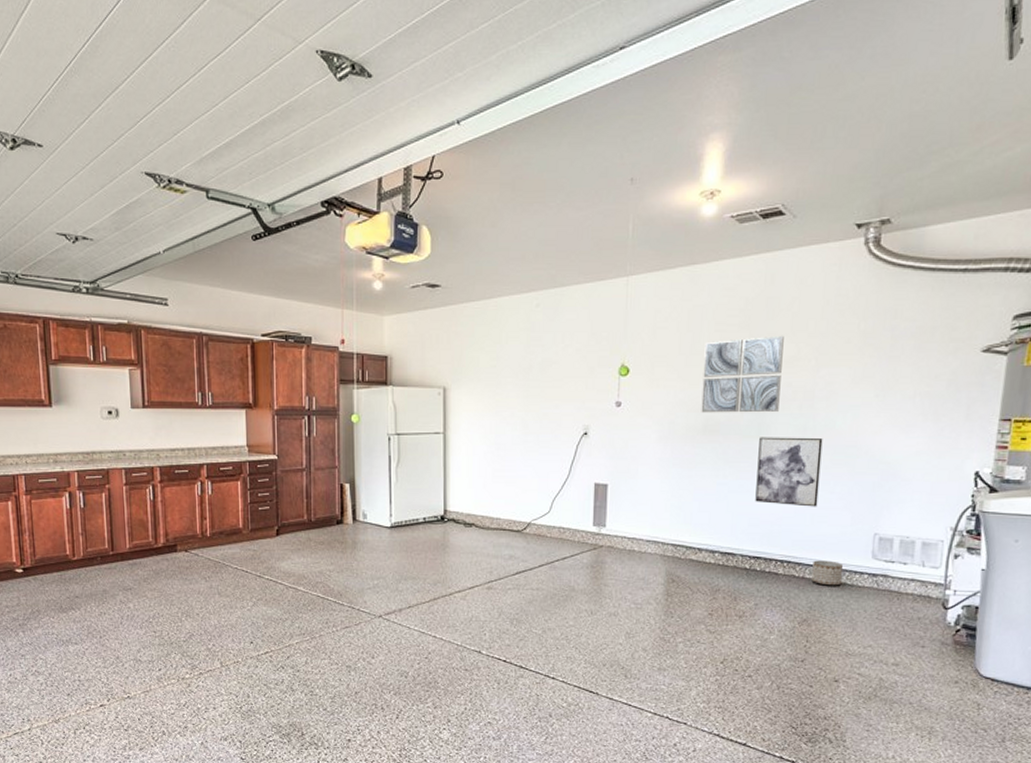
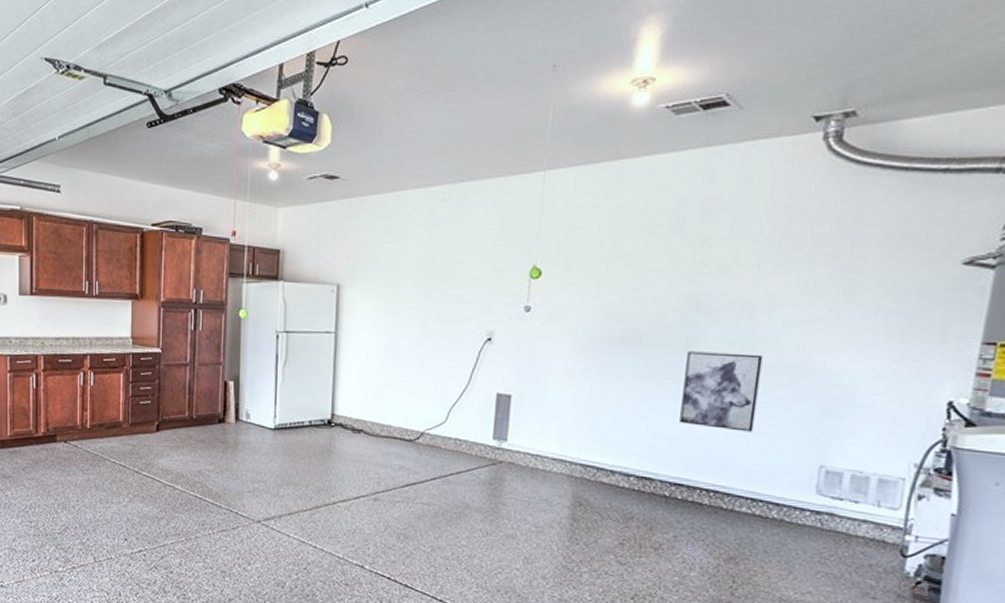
wall art: present [701,335,784,413] -> none [621,239,722,324]
planter: present [811,560,843,586] -> none [742,492,780,522]

